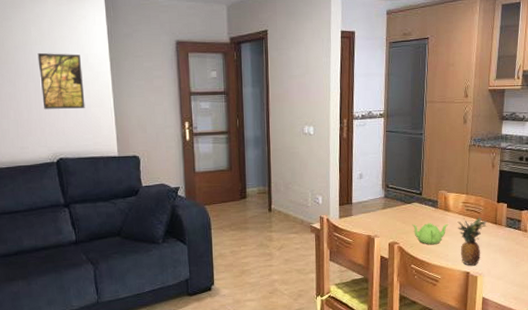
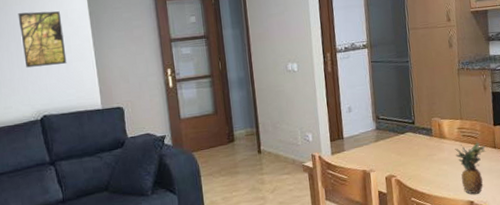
teapot: present [412,223,449,245] -> none [407,152,446,176]

